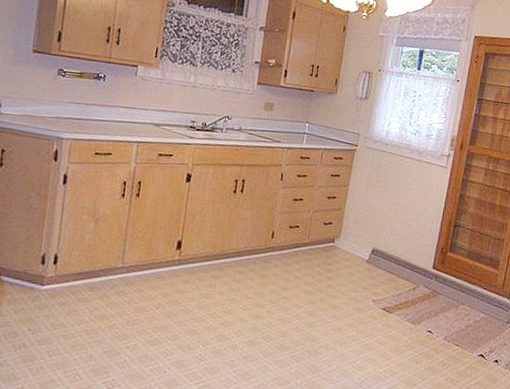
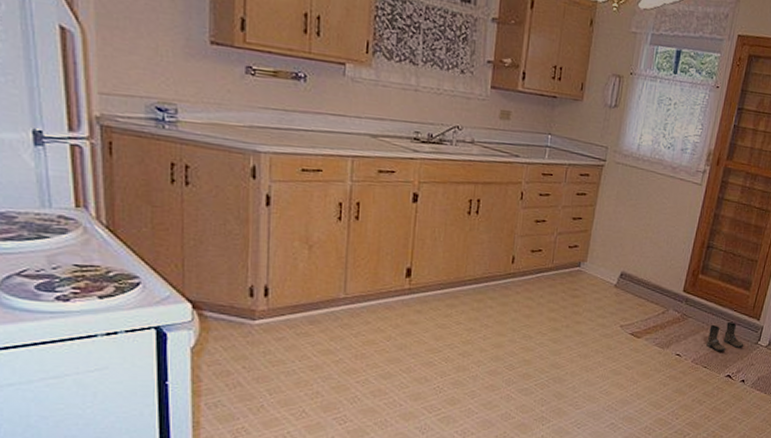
boots: none [457,299,496,330] -> present [706,321,744,352]

